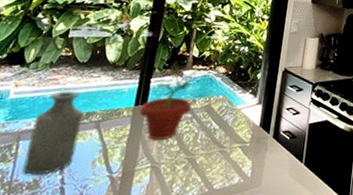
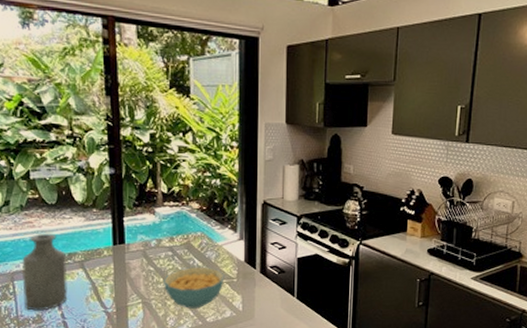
potted plant: present [139,62,201,141] -> none [119,199,174,278]
cereal bowl: none [176,130,239,174] -> present [164,267,225,309]

